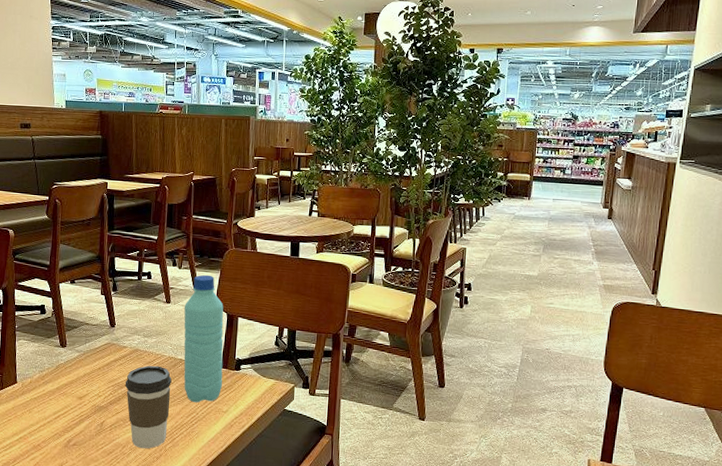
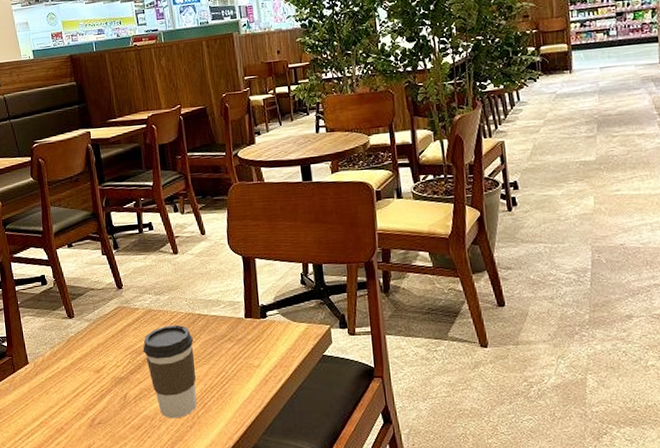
water bottle: present [183,274,224,403] -> none [194,216,250,360]

